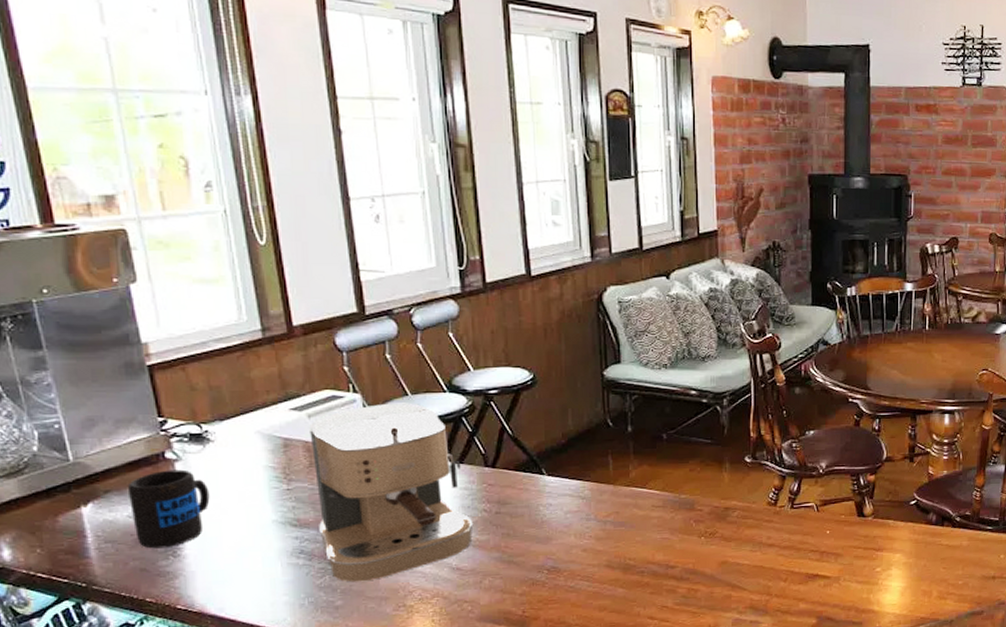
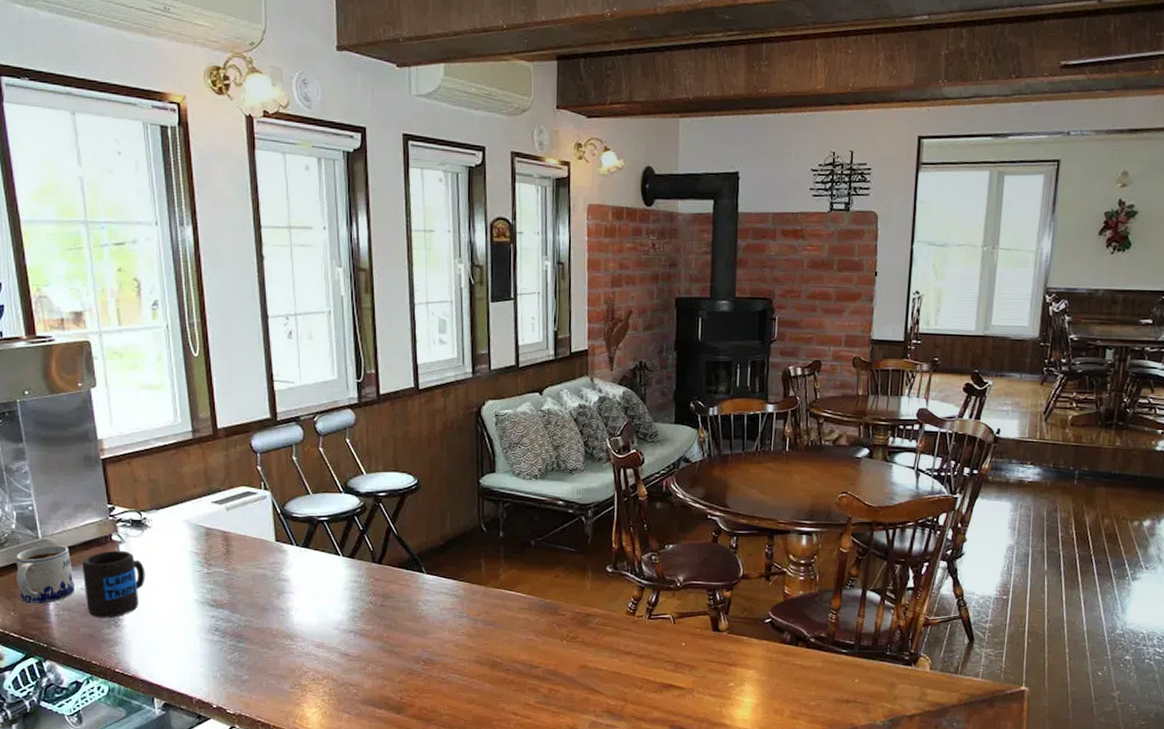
mug: none [40,467,119,538] -> present [16,545,74,604]
coffee maker: present [309,403,474,582] -> none [227,500,361,660]

